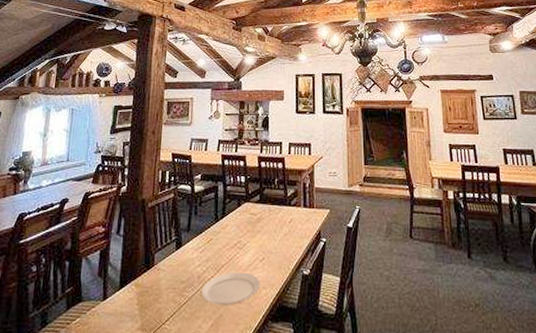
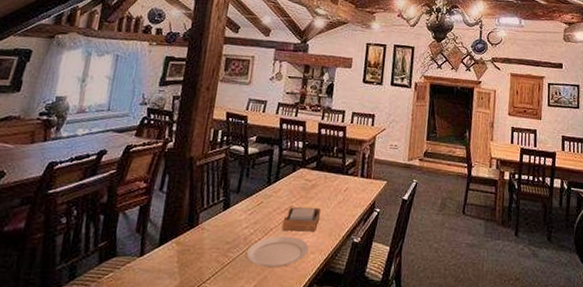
napkin holder: none [233,241,269,267] -> present [282,207,322,232]

